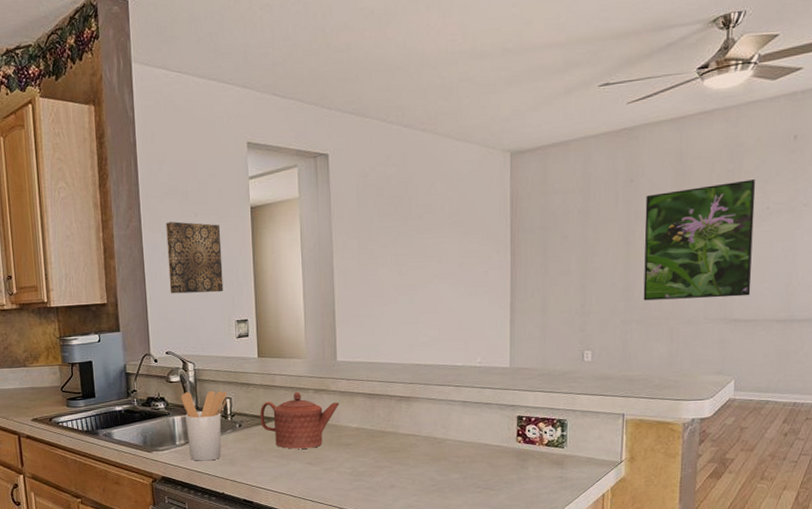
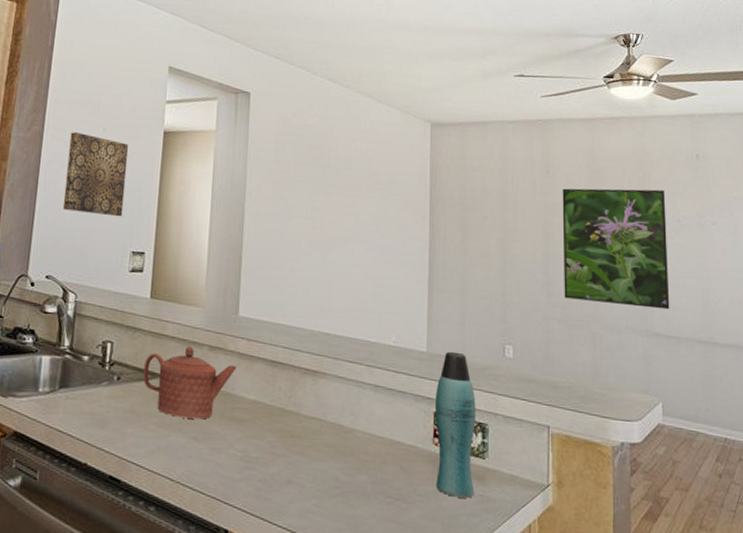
utensil holder: present [181,391,228,461] -> none [53,326,110,419]
bottle: none [518,363,556,481] -> present [435,351,476,498]

